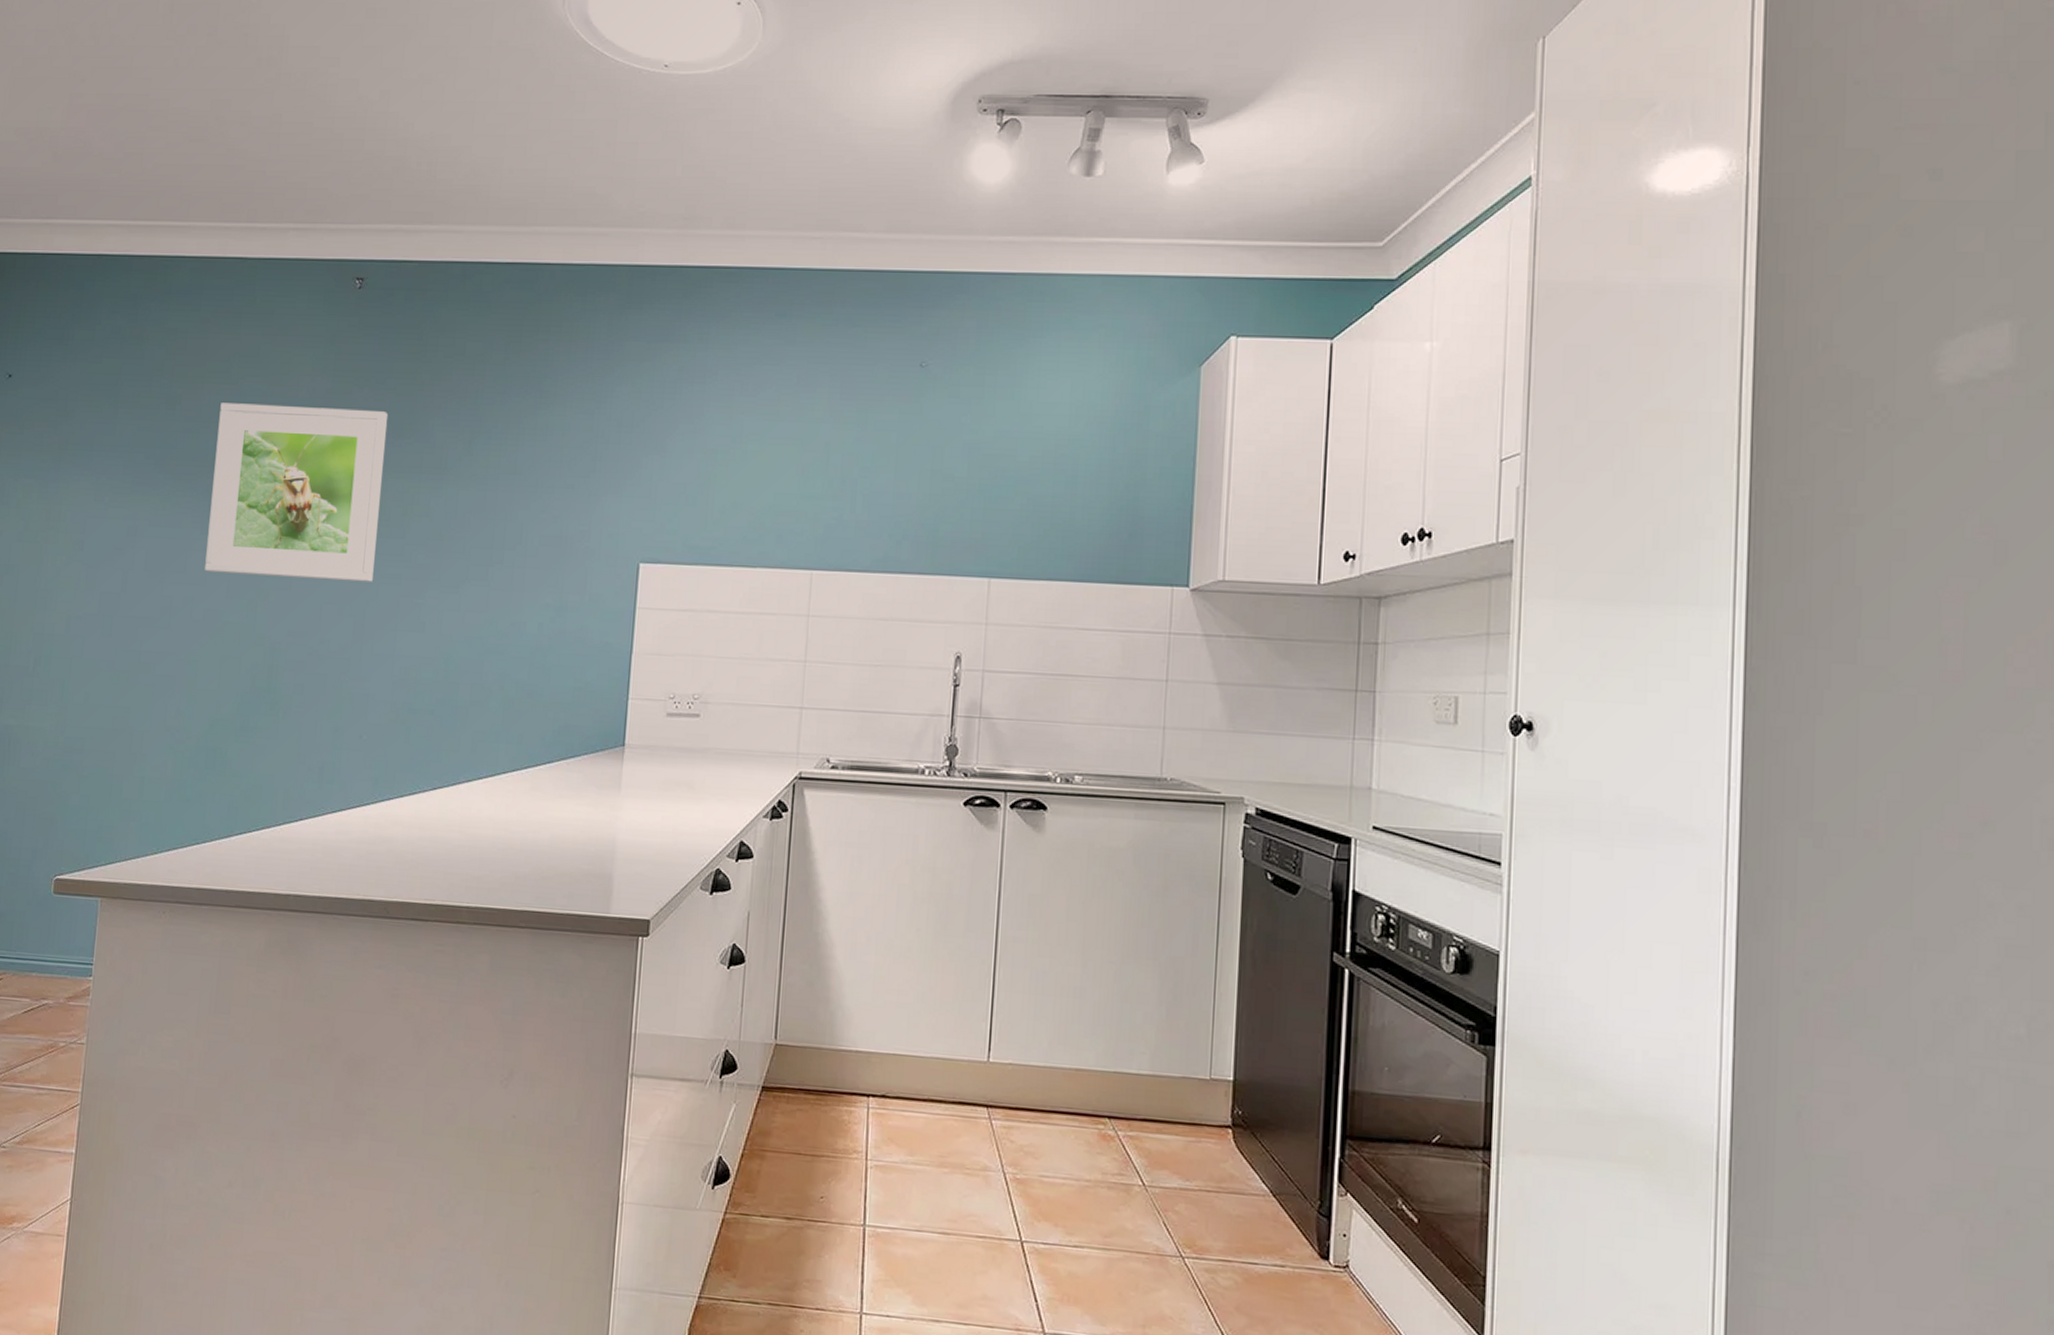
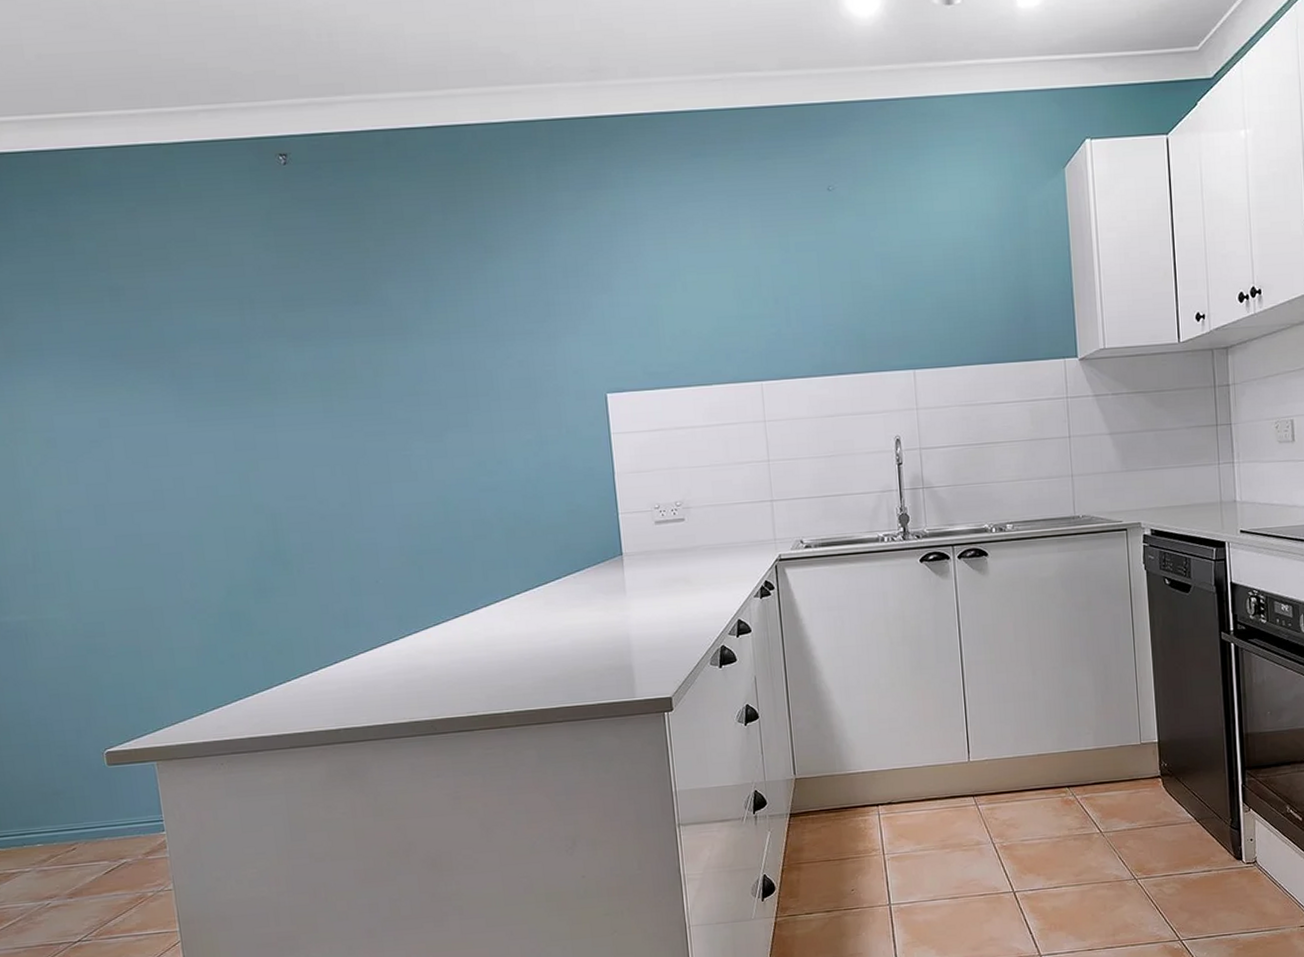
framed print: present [205,403,389,582] -> none [167,281,358,452]

